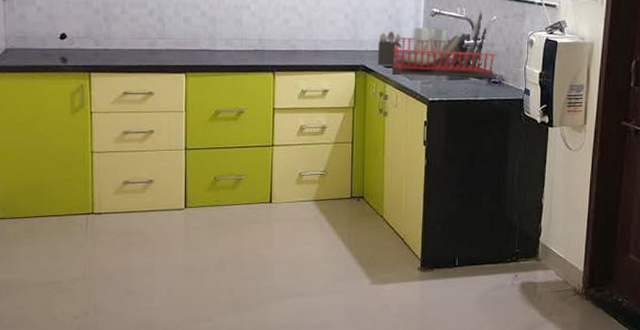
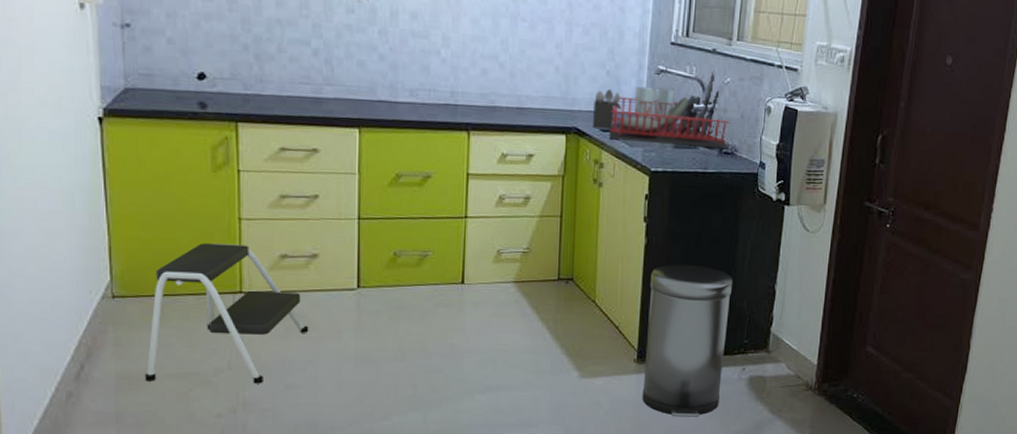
step stool: none [18,173,146,291] -> present [144,243,309,384]
pedal bin: none [426,182,504,320] -> present [642,264,733,417]

